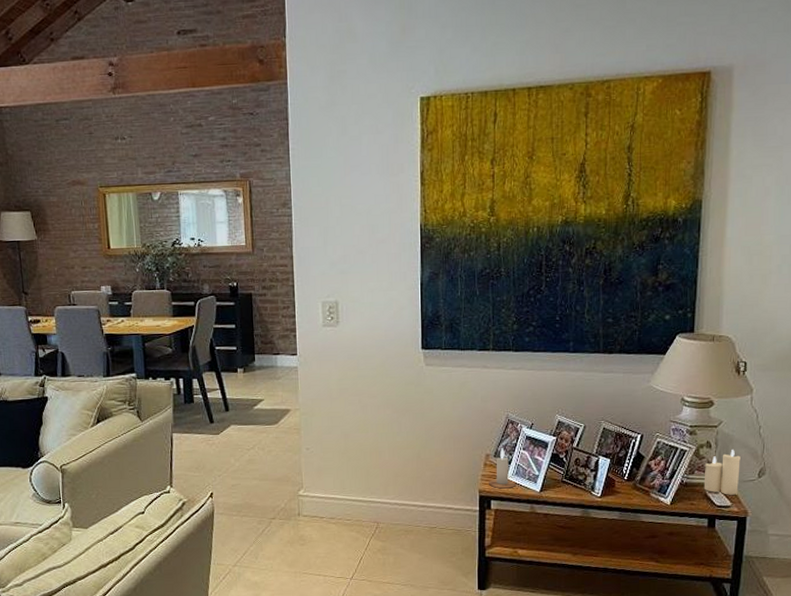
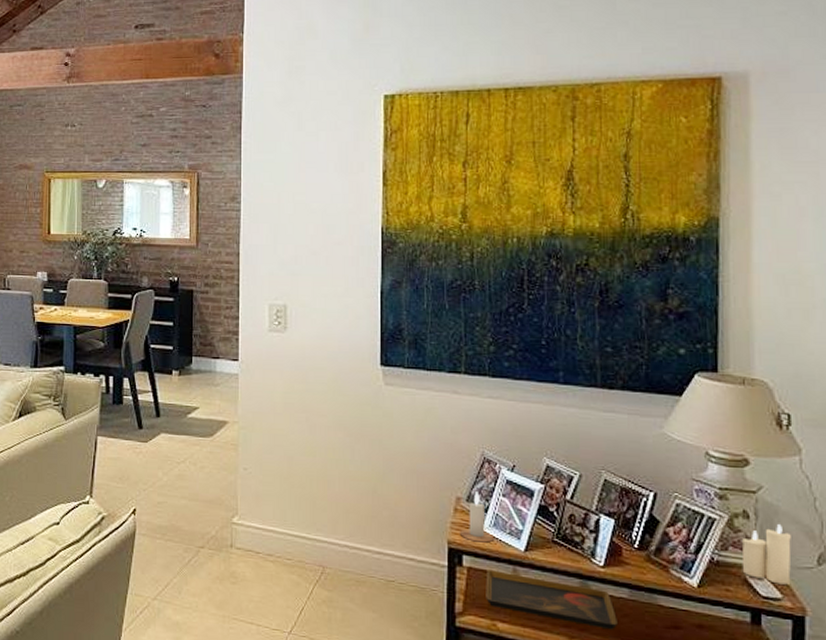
decorative tray: none [509,509,610,545] -> present [486,570,617,630]

